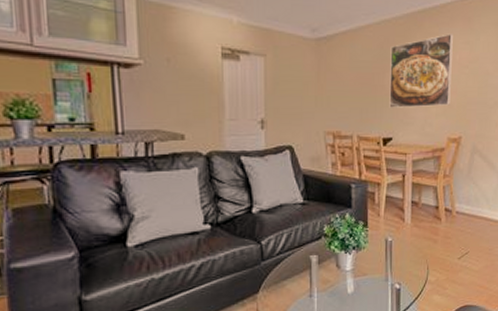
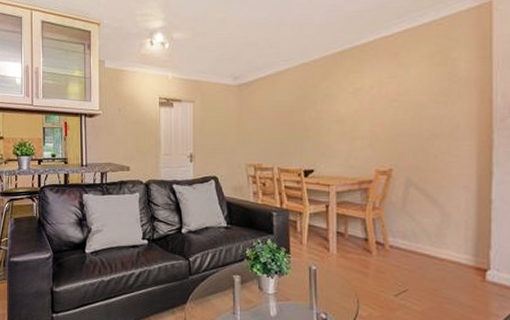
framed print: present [389,34,453,108] -> none [310,70,377,142]

